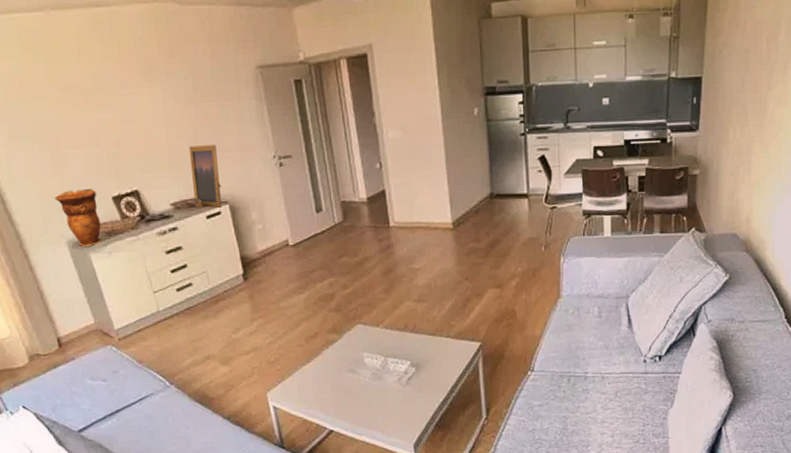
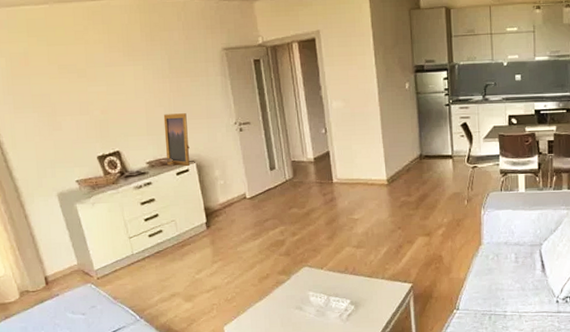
decorative vase: present [54,189,103,246] -> none [49,150,88,198]

